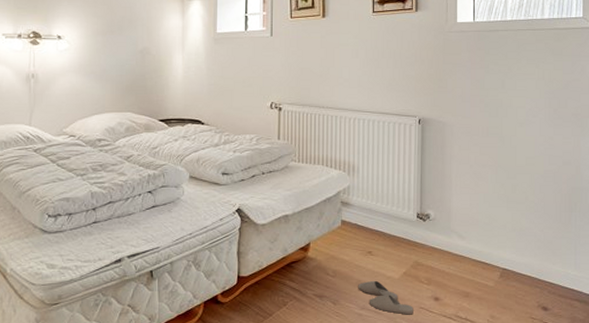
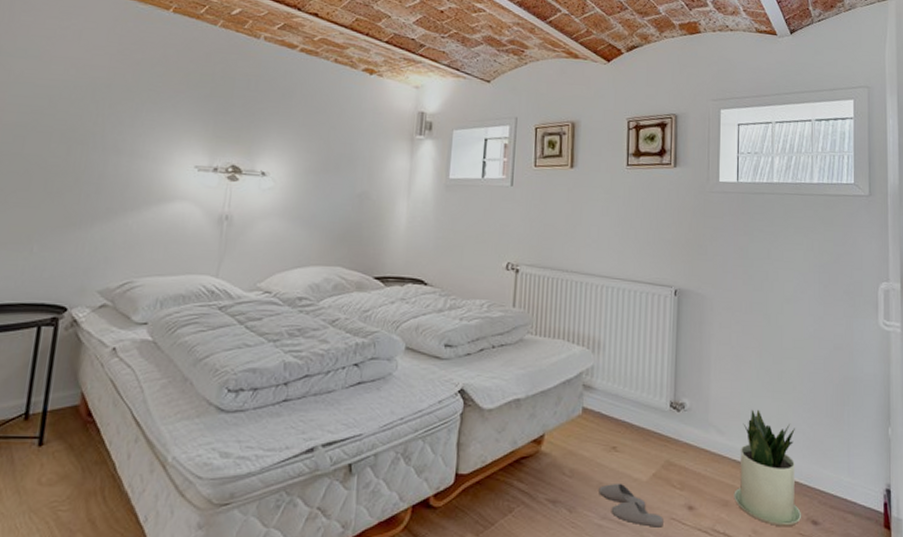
planter: none [474,217,534,313] -> present [733,409,802,527]

